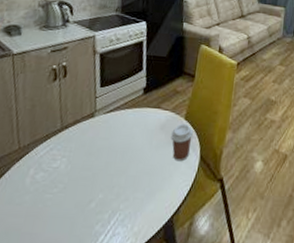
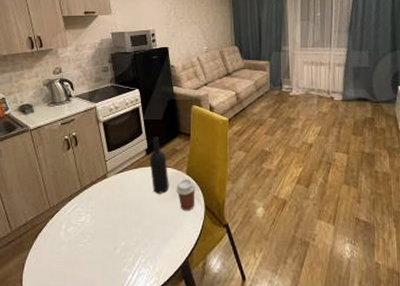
wine bottle: none [144,74,166,140] -> present [149,136,169,194]

